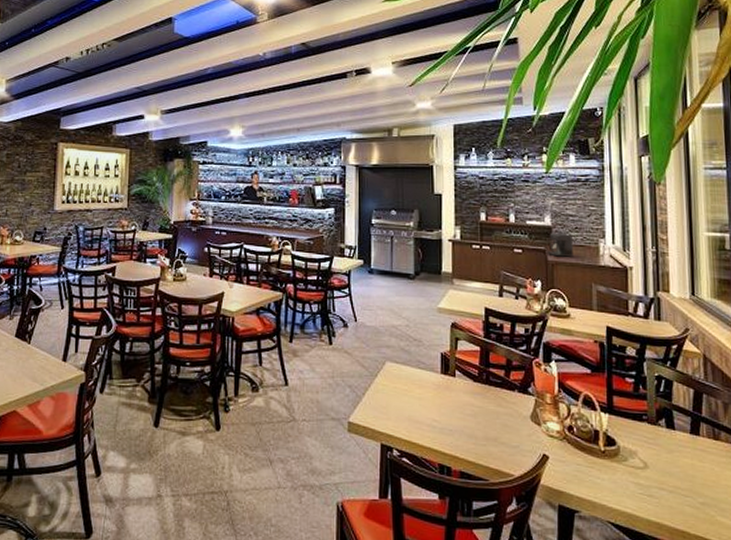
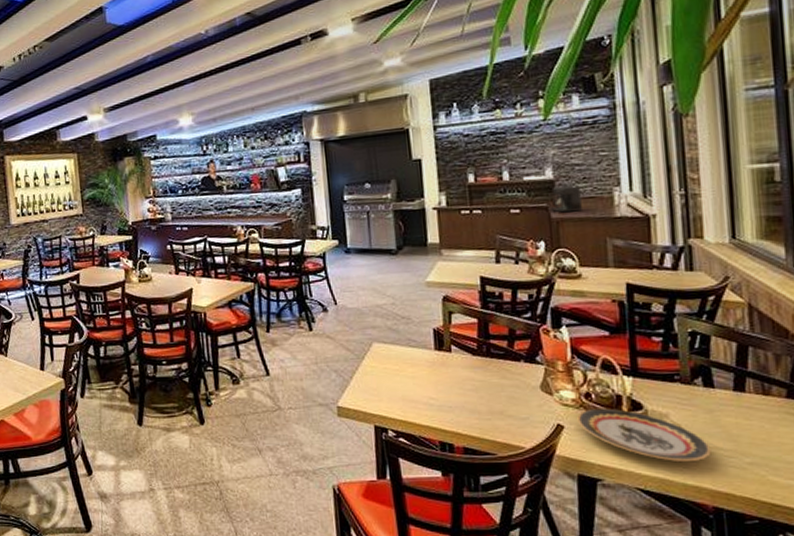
plate: none [561,441,671,498] -> present [577,408,711,461]

